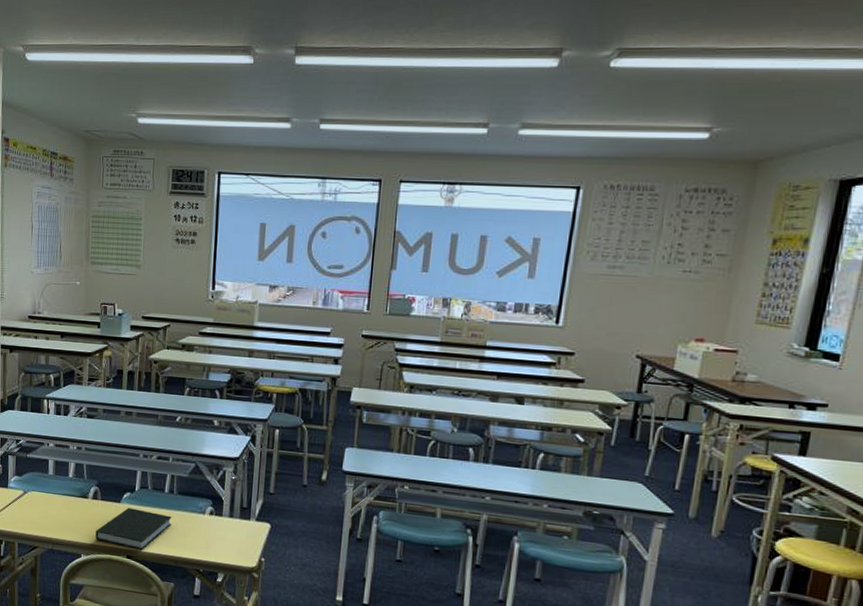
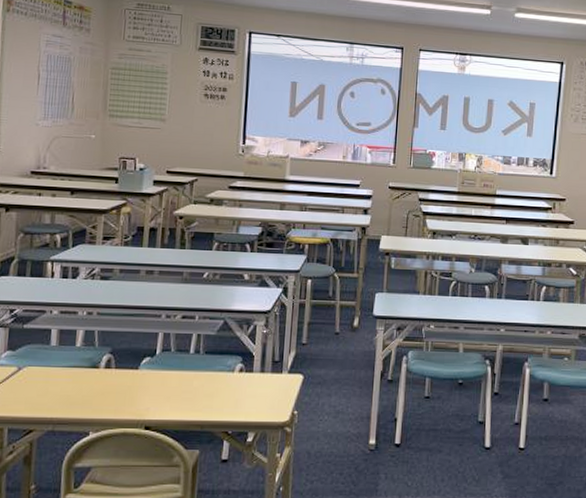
book: present [95,507,172,550] -> none [107,374,198,418]

